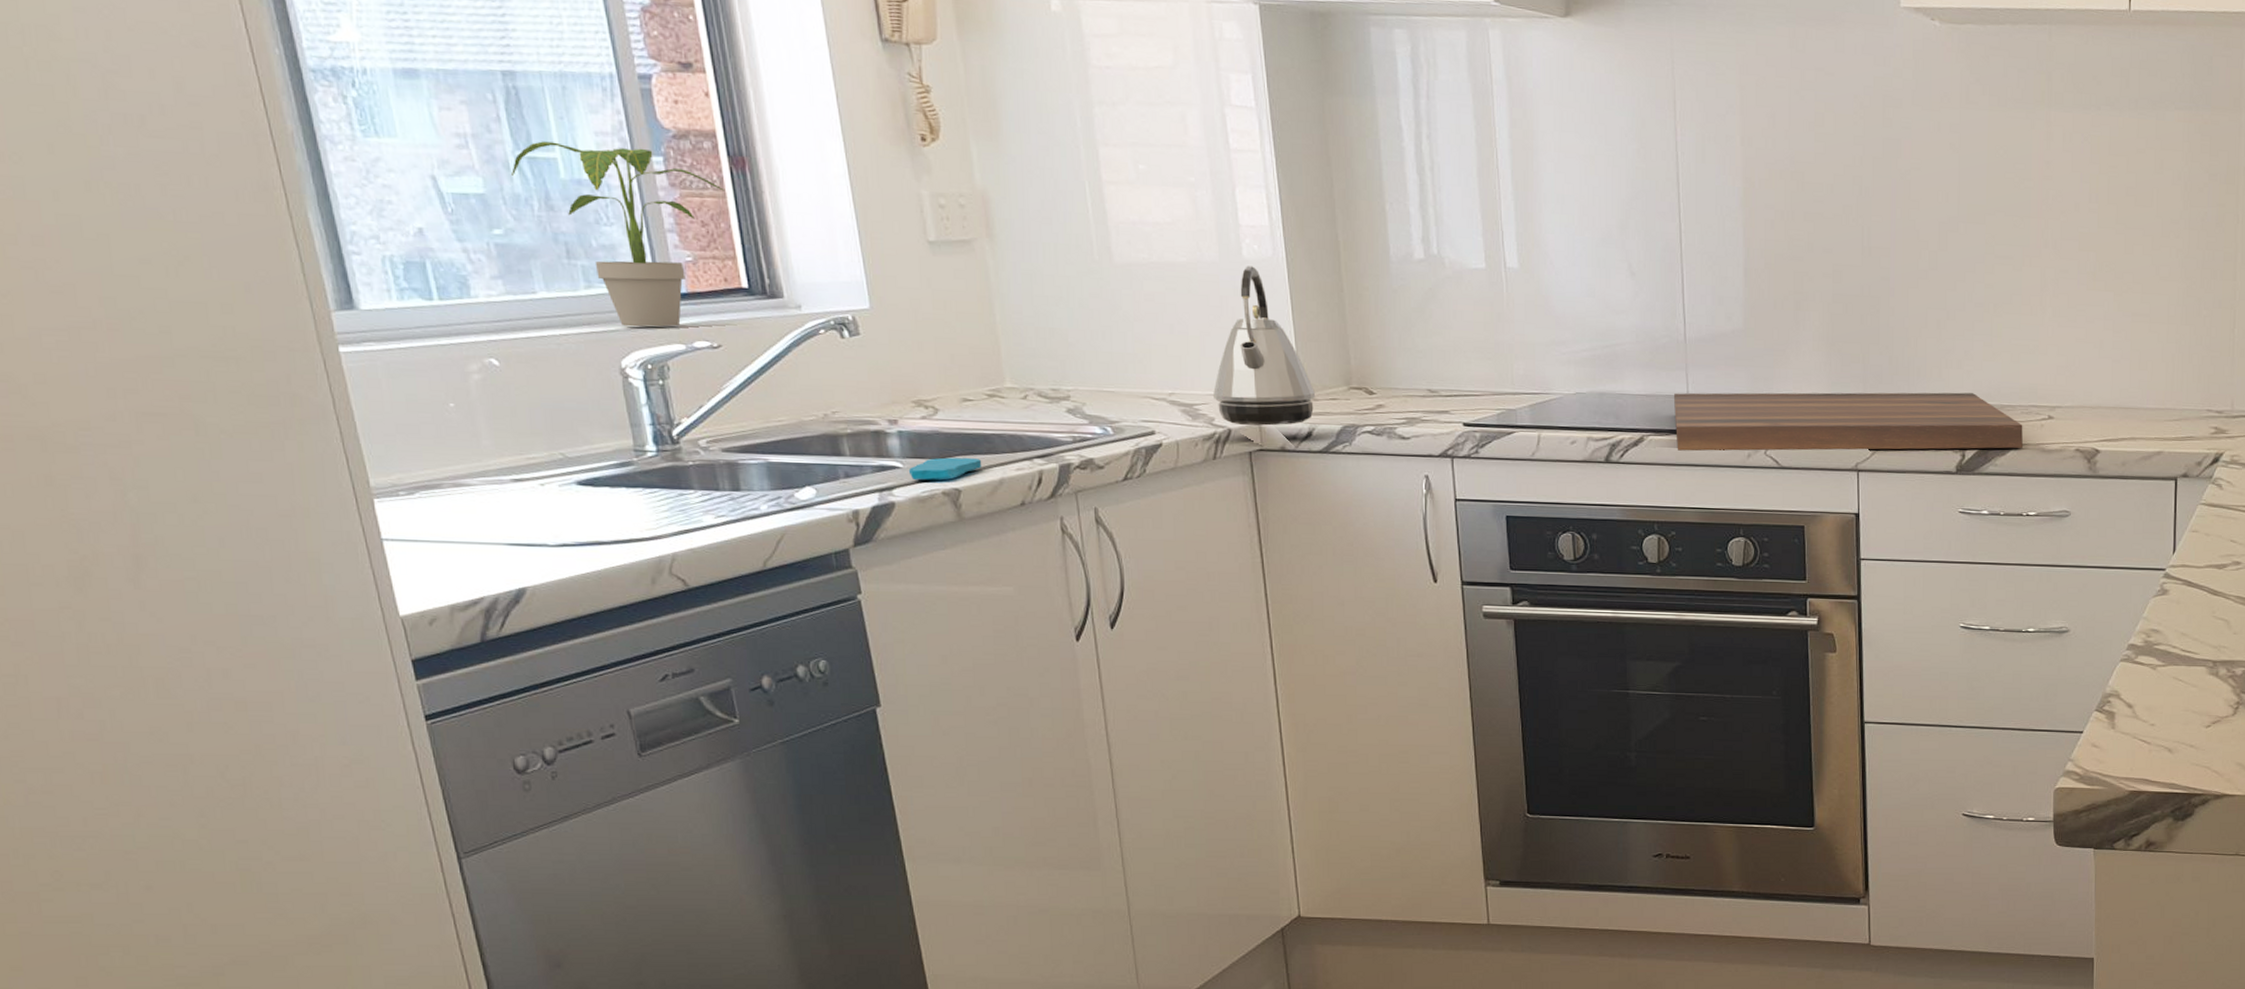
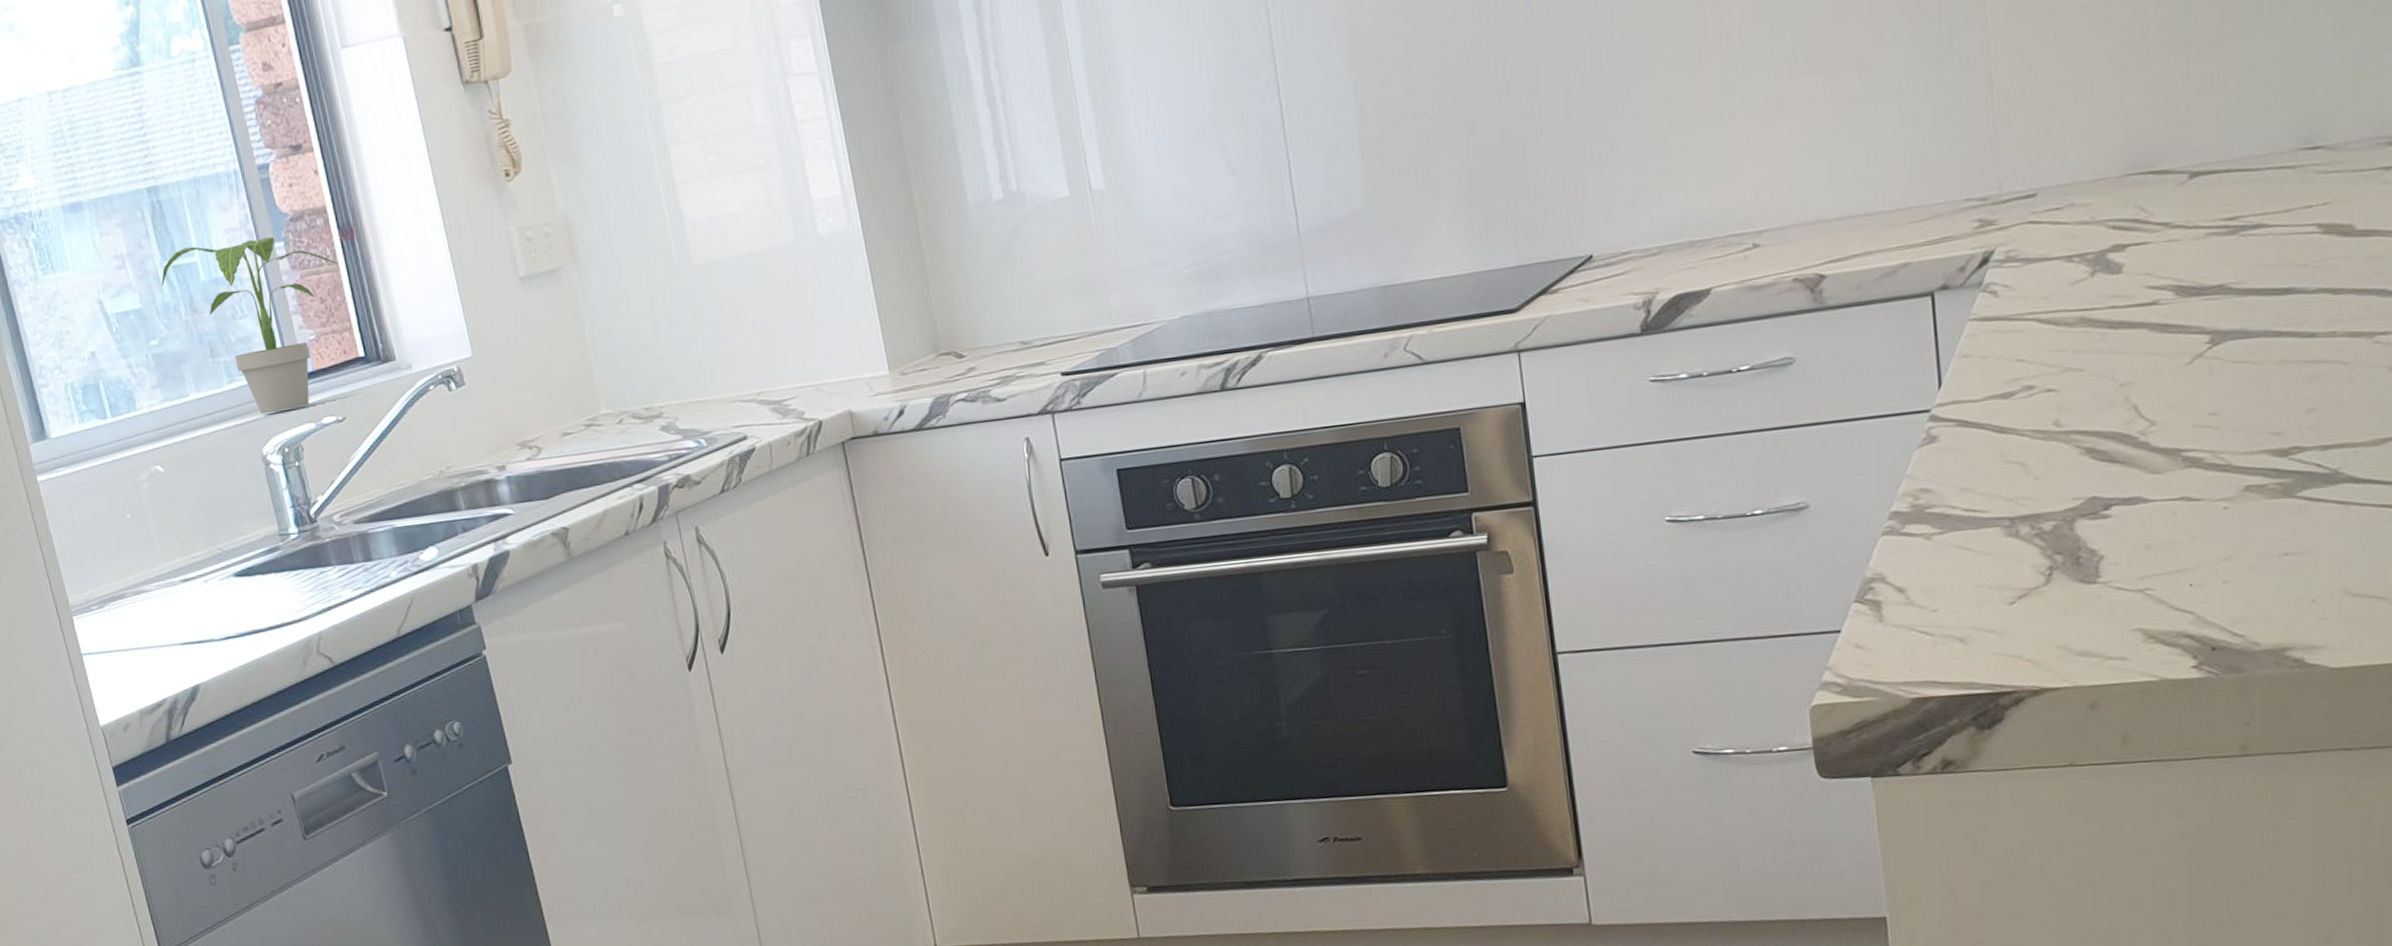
sponge: present [908,457,982,481] -> none [519,493,586,524]
kettle: present [1213,266,1316,426] -> none [801,241,905,415]
cutting board: present [1673,392,2023,452] -> none [1291,233,1723,363]

